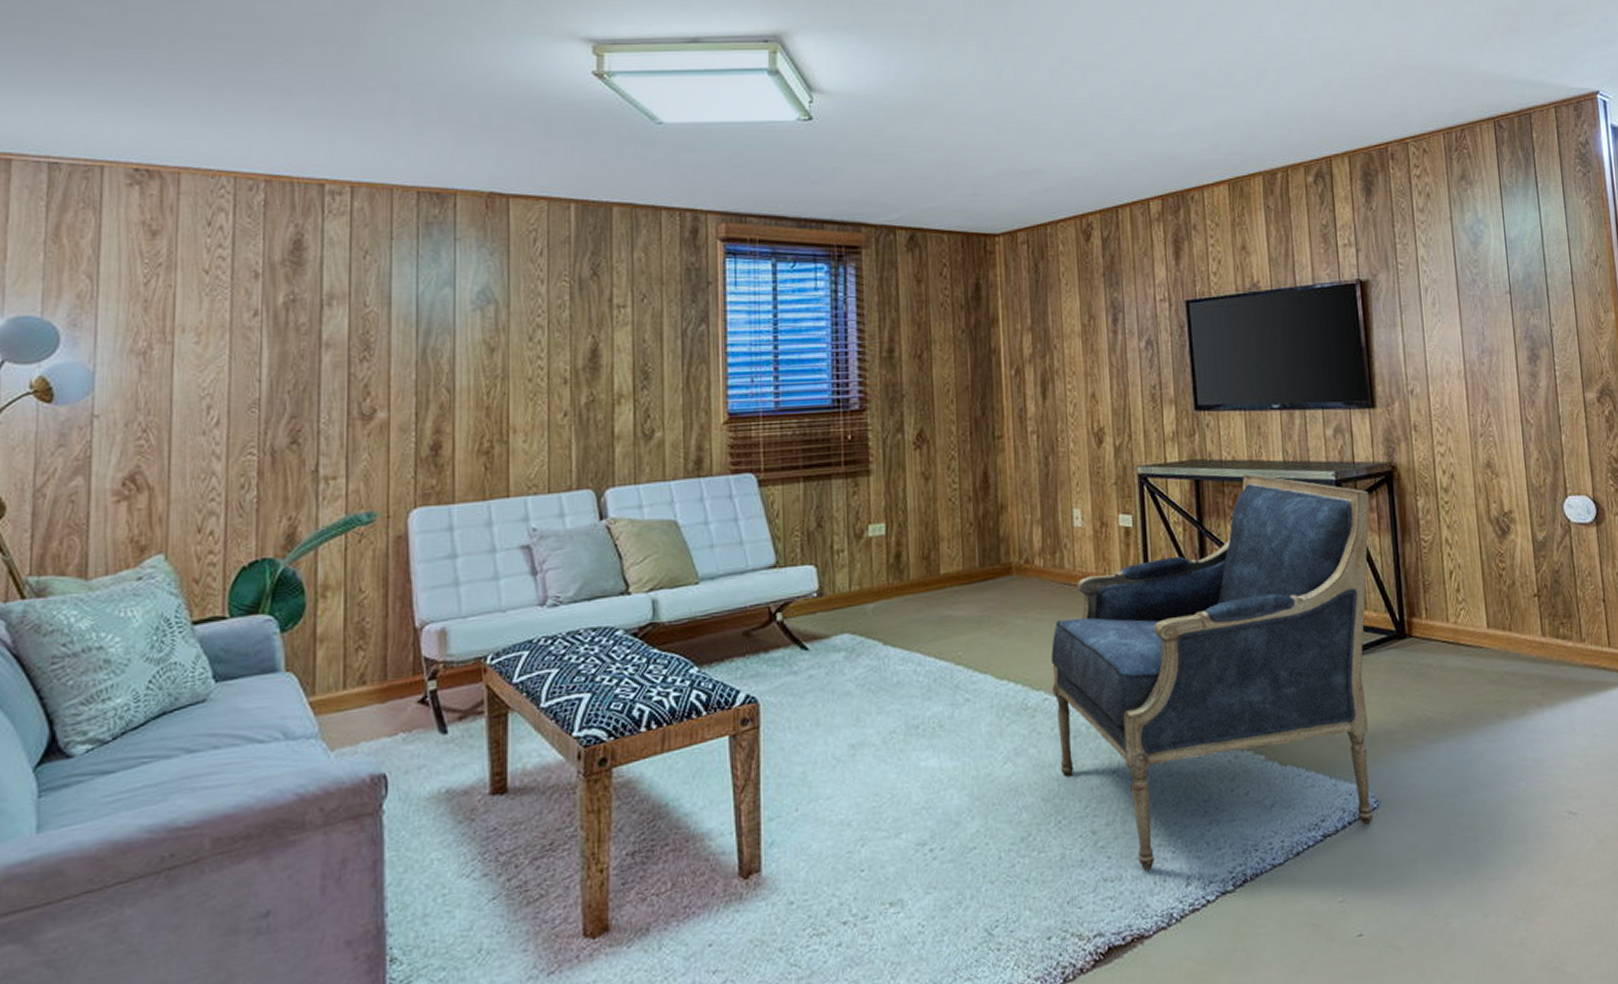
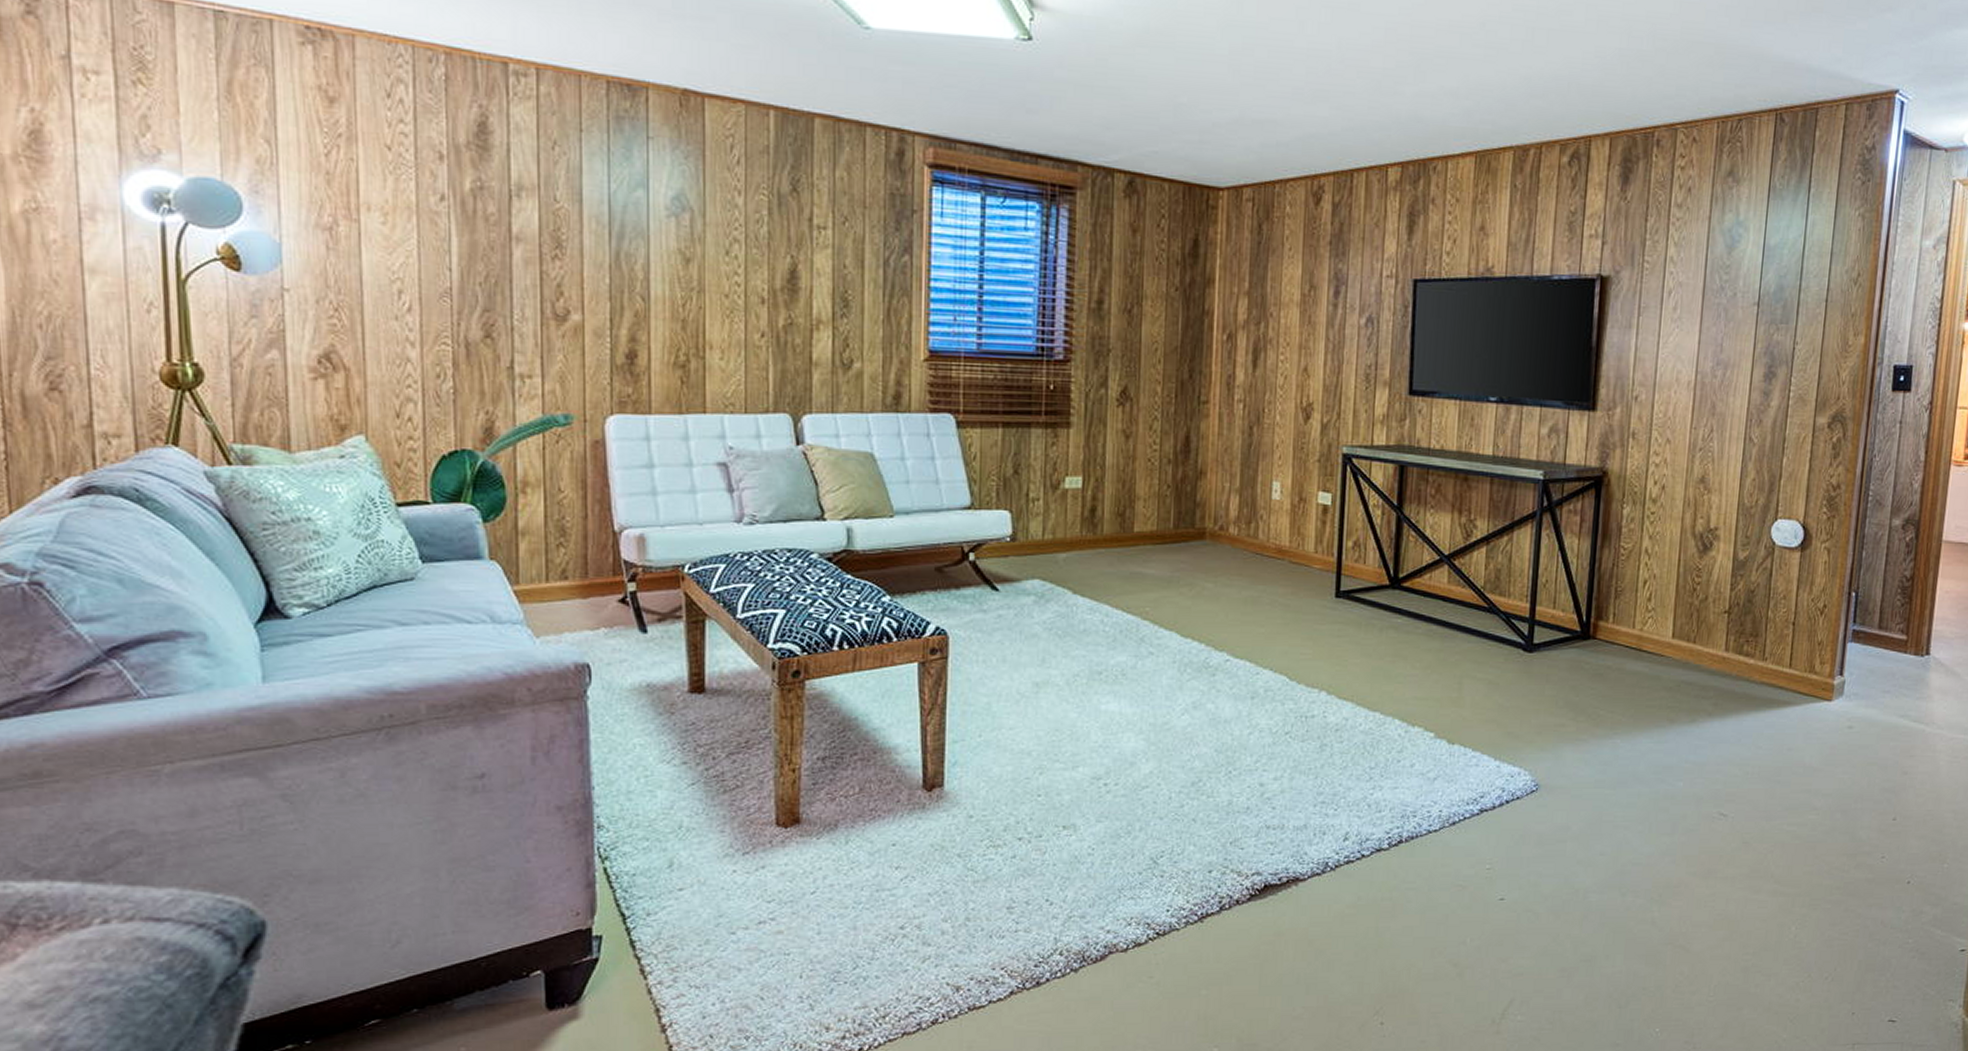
armchair: present [1051,473,1374,870] -> none [1234,464,1576,823]

